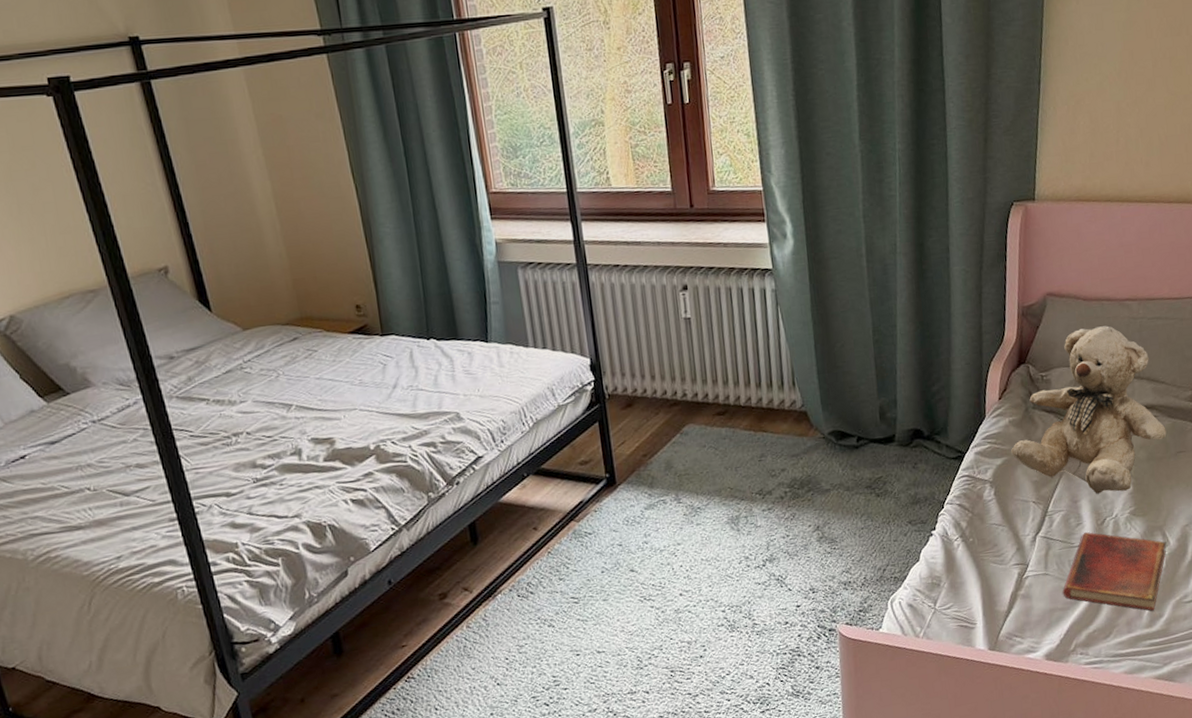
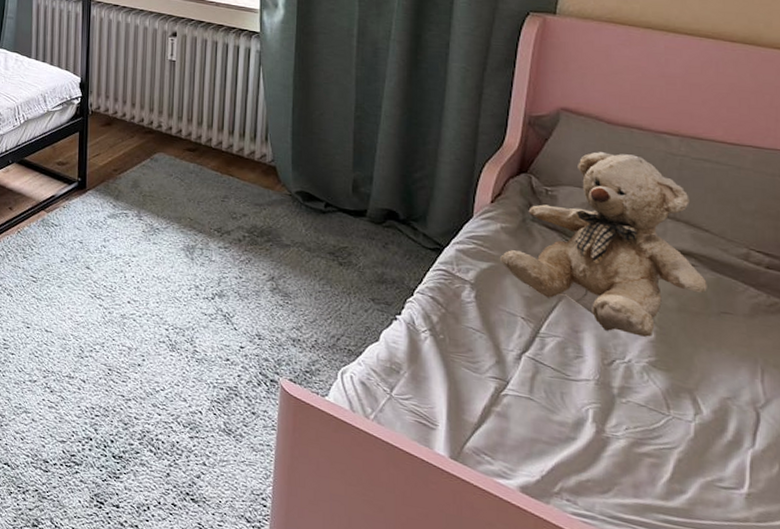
diary: present [1062,531,1167,611] -> none [550,367,697,483]

